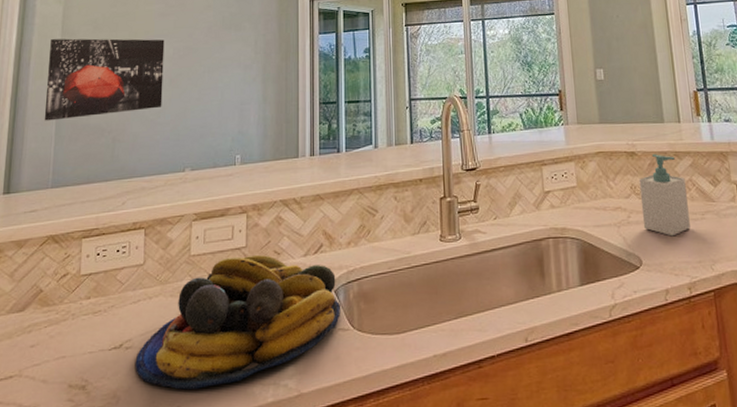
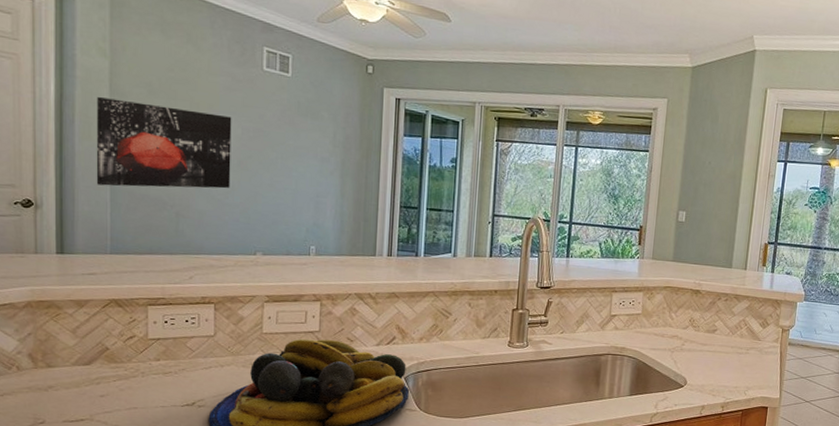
soap bottle: present [638,154,690,237] -> none [694,294,739,365]

